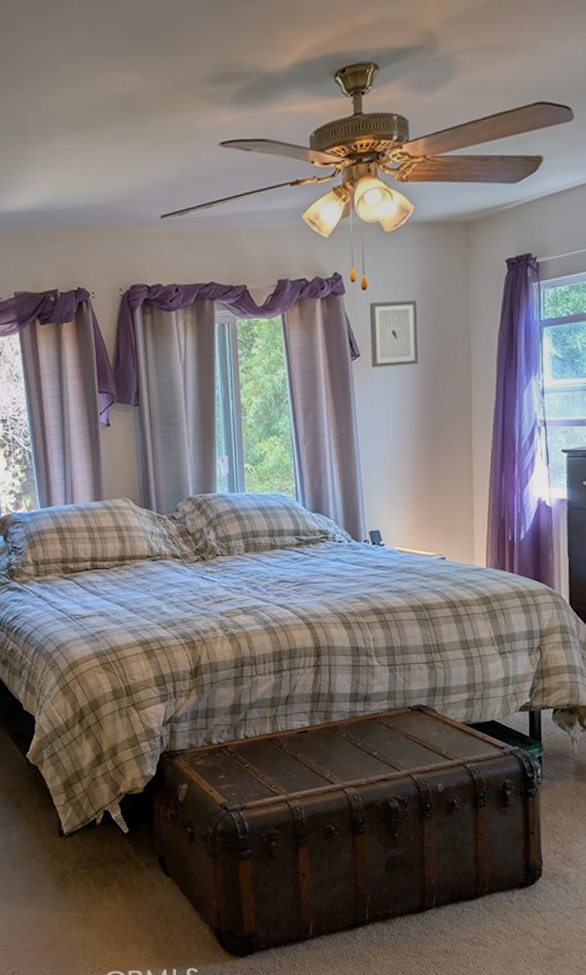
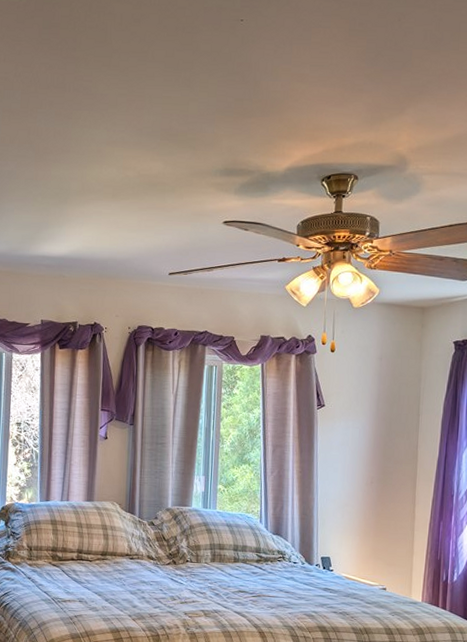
wall art: present [369,300,418,368] -> none [334,363,377,419]

